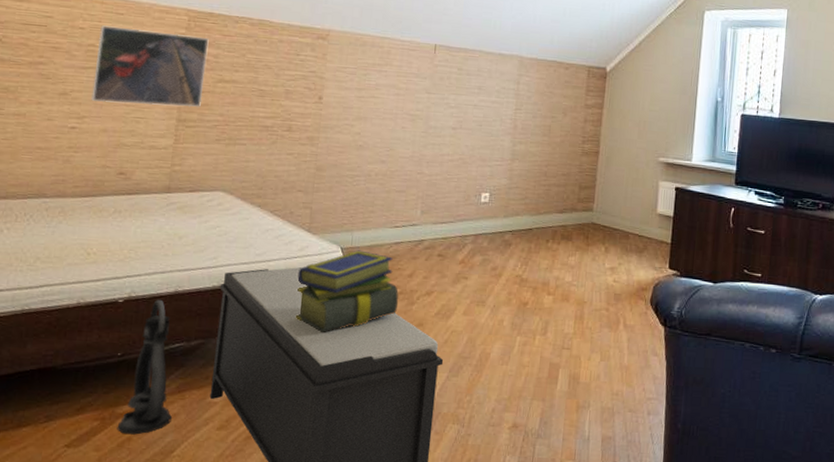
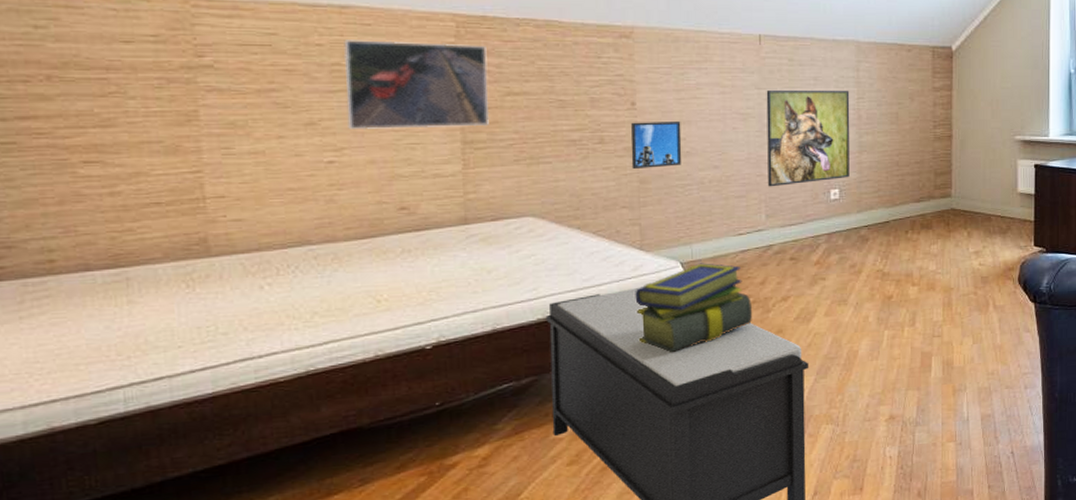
lantern: present [117,299,172,435] -> none [449,340,512,485]
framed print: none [311,114,358,158] -> present [630,120,682,169]
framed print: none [426,95,509,185] -> present [766,89,850,187]

